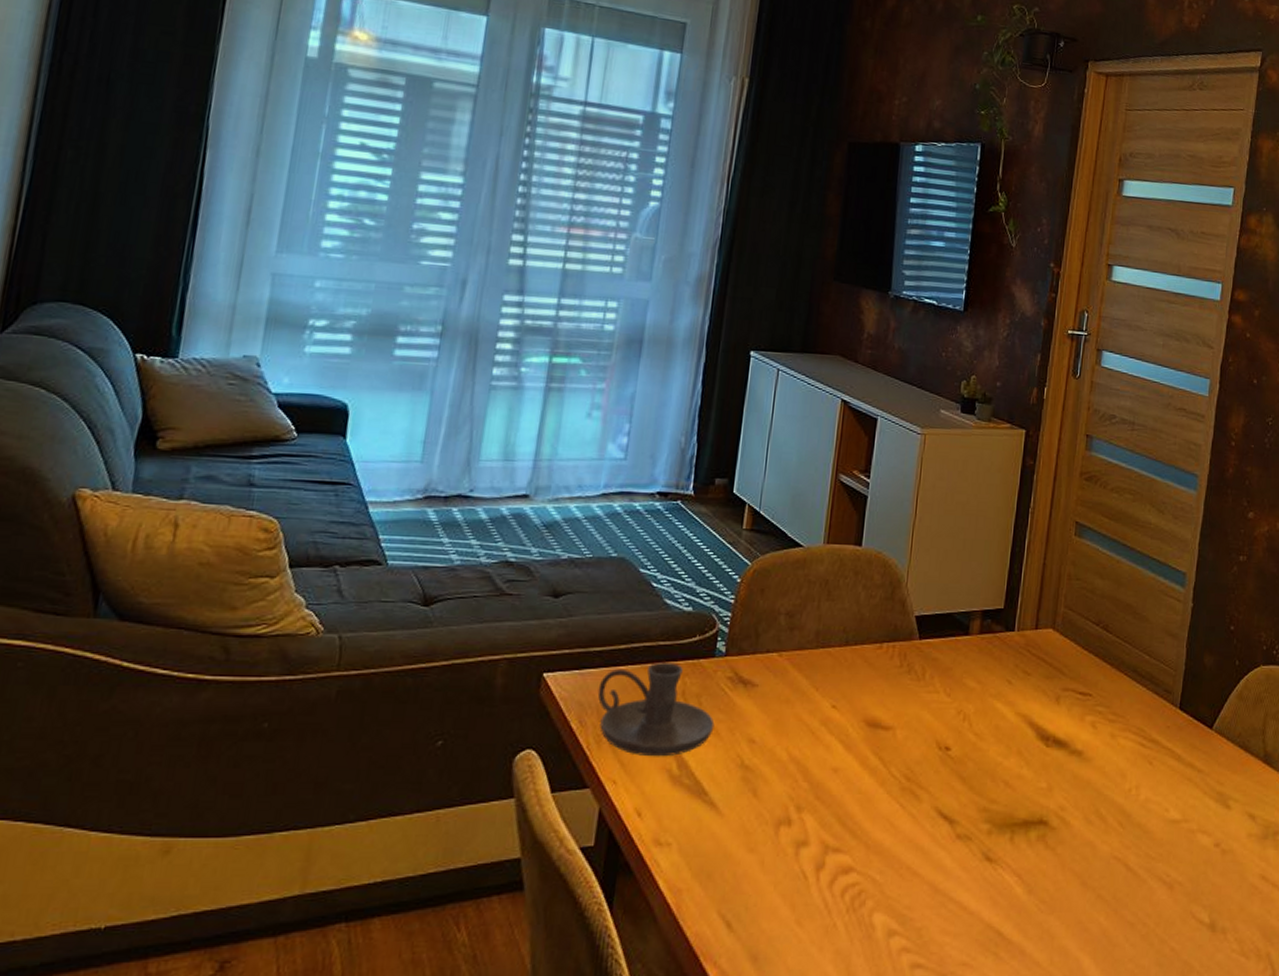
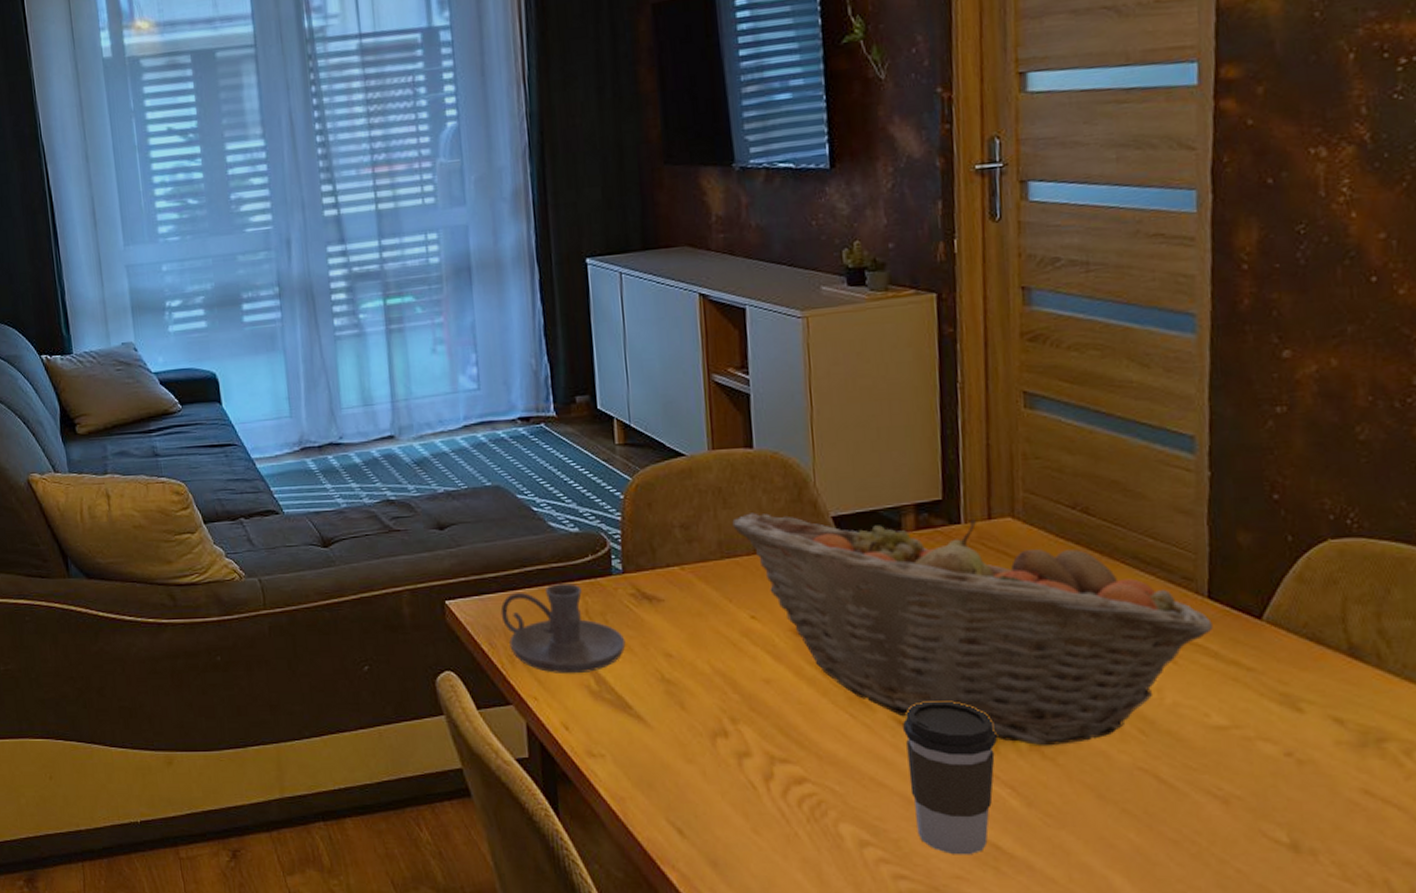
fruit basket: none [832,606,1180,837] -> present [732,513,1213,747]
coffee cup: none [938,793,1014,942] -> present [903,701,997,855]

